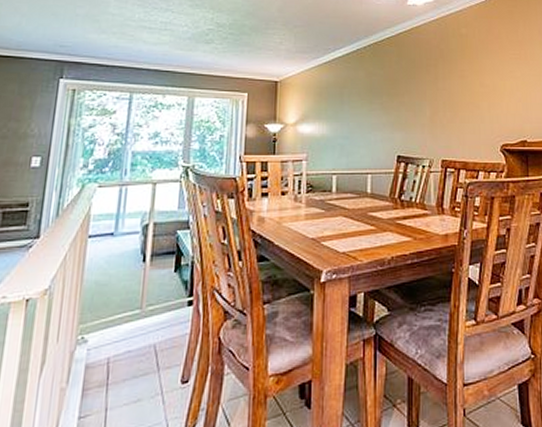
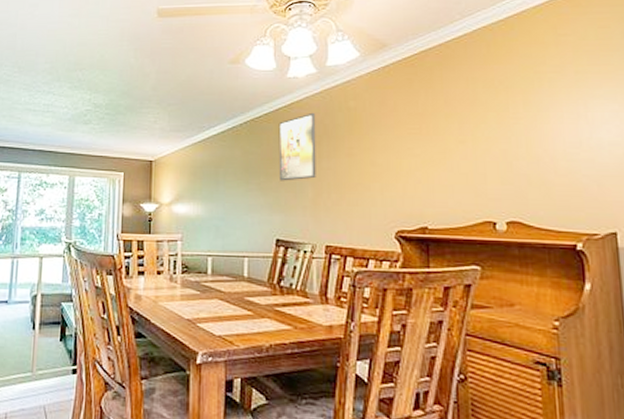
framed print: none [399,37,433,101] -> present [278,112,316,181]

